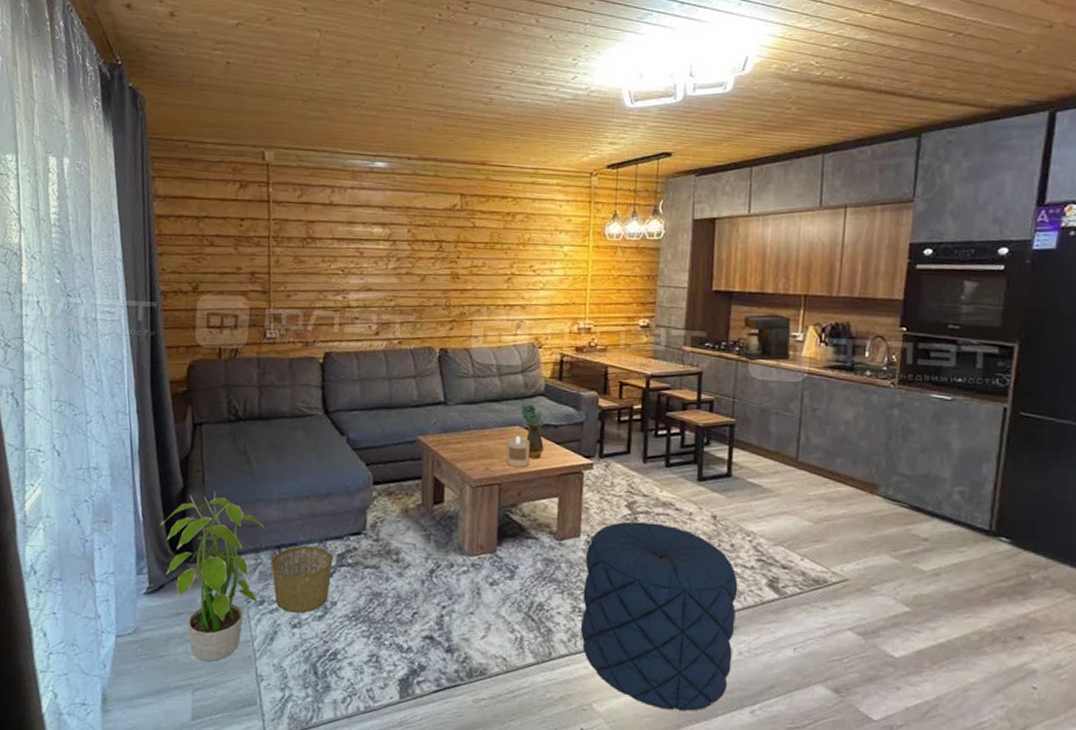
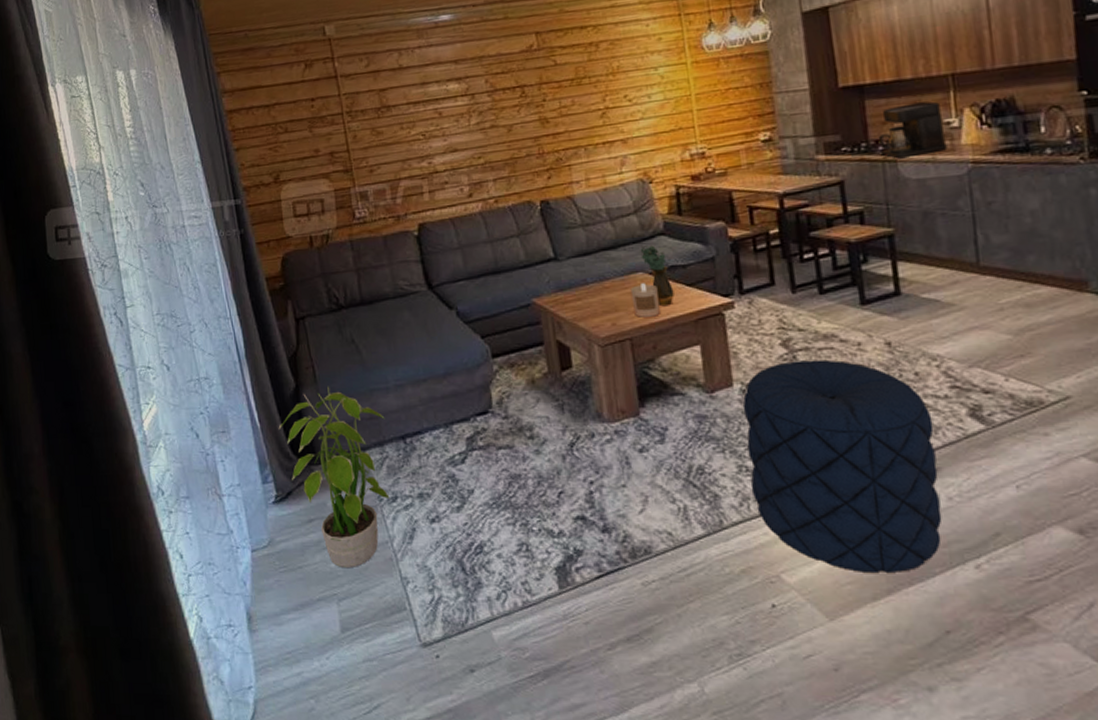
basket: present [270,545,334,614] -> none [396,432,464,507]

